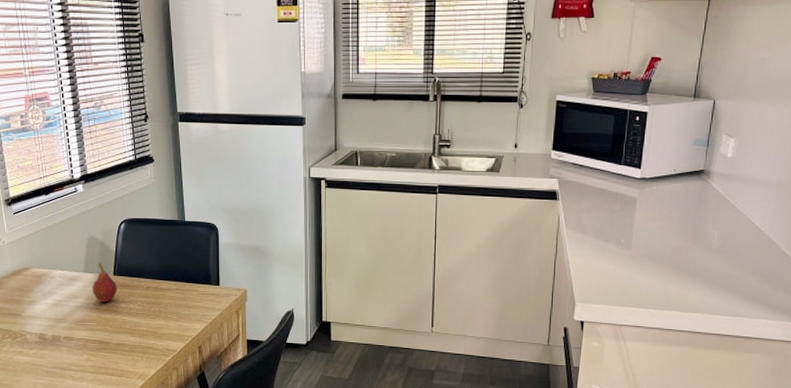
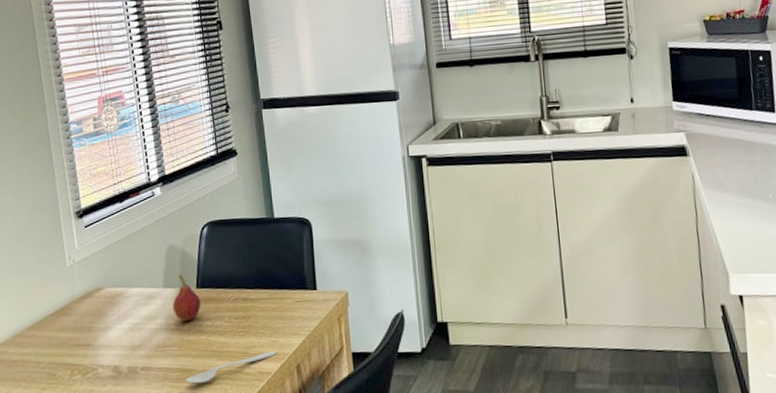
spoon: none [102,333,182,354] -> present [185,351,277,384]

